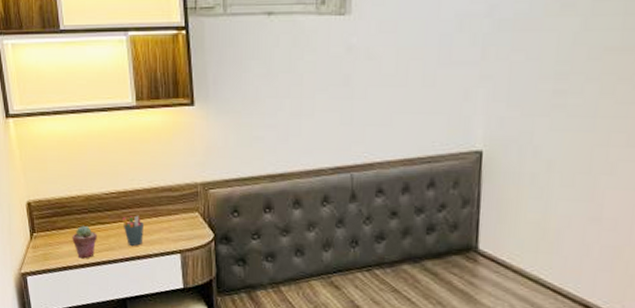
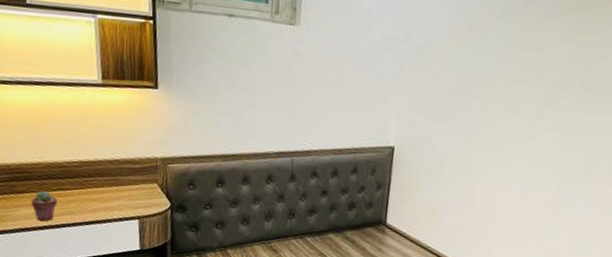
pen holder: present [122,215,143,246] -> none [83,183,104,211]

